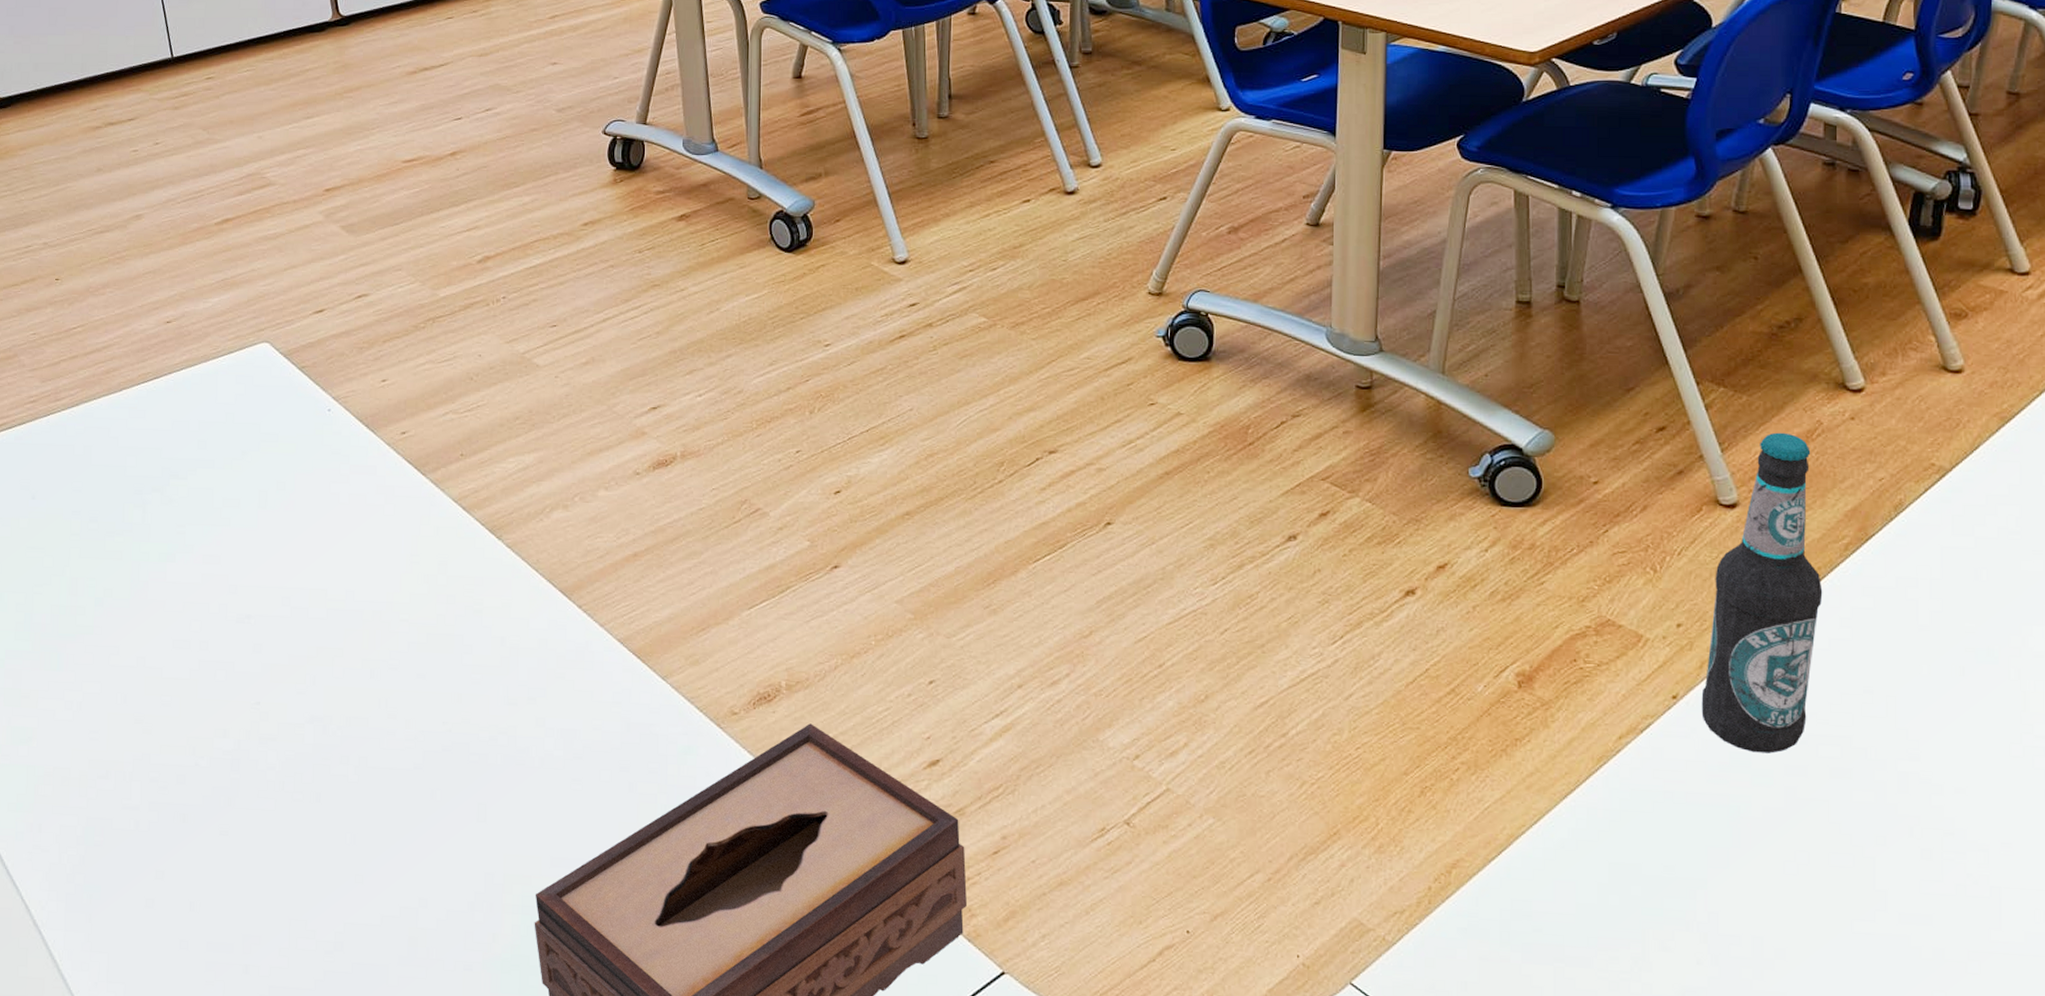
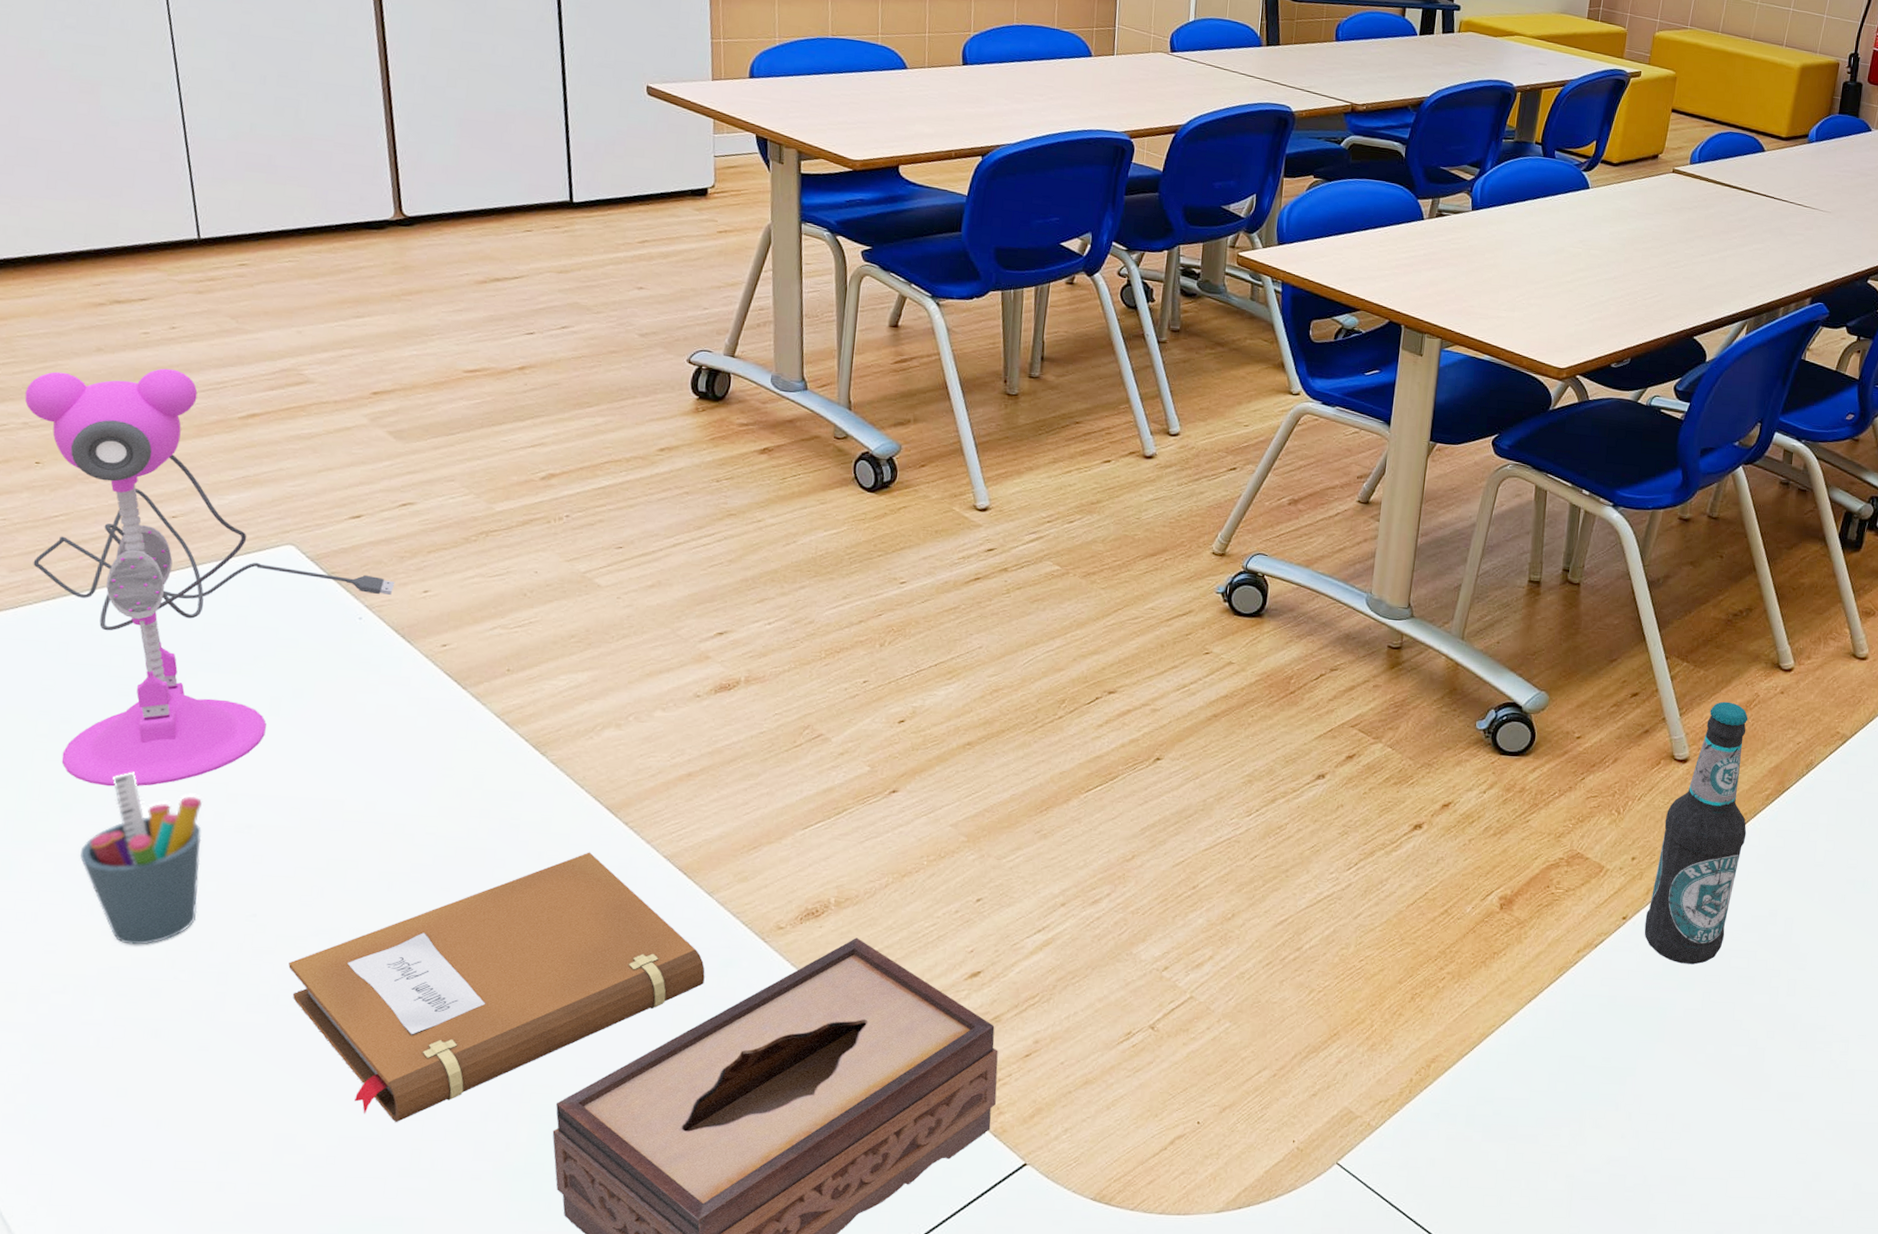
desk lamp: none [43,182,357,581] -> present [24,368,396,787]
pen holder: none [112,566,211,733] -> present [79,772,202,945]
notebook: none [290,636,665,911] -> present [288,852,705,1123]

